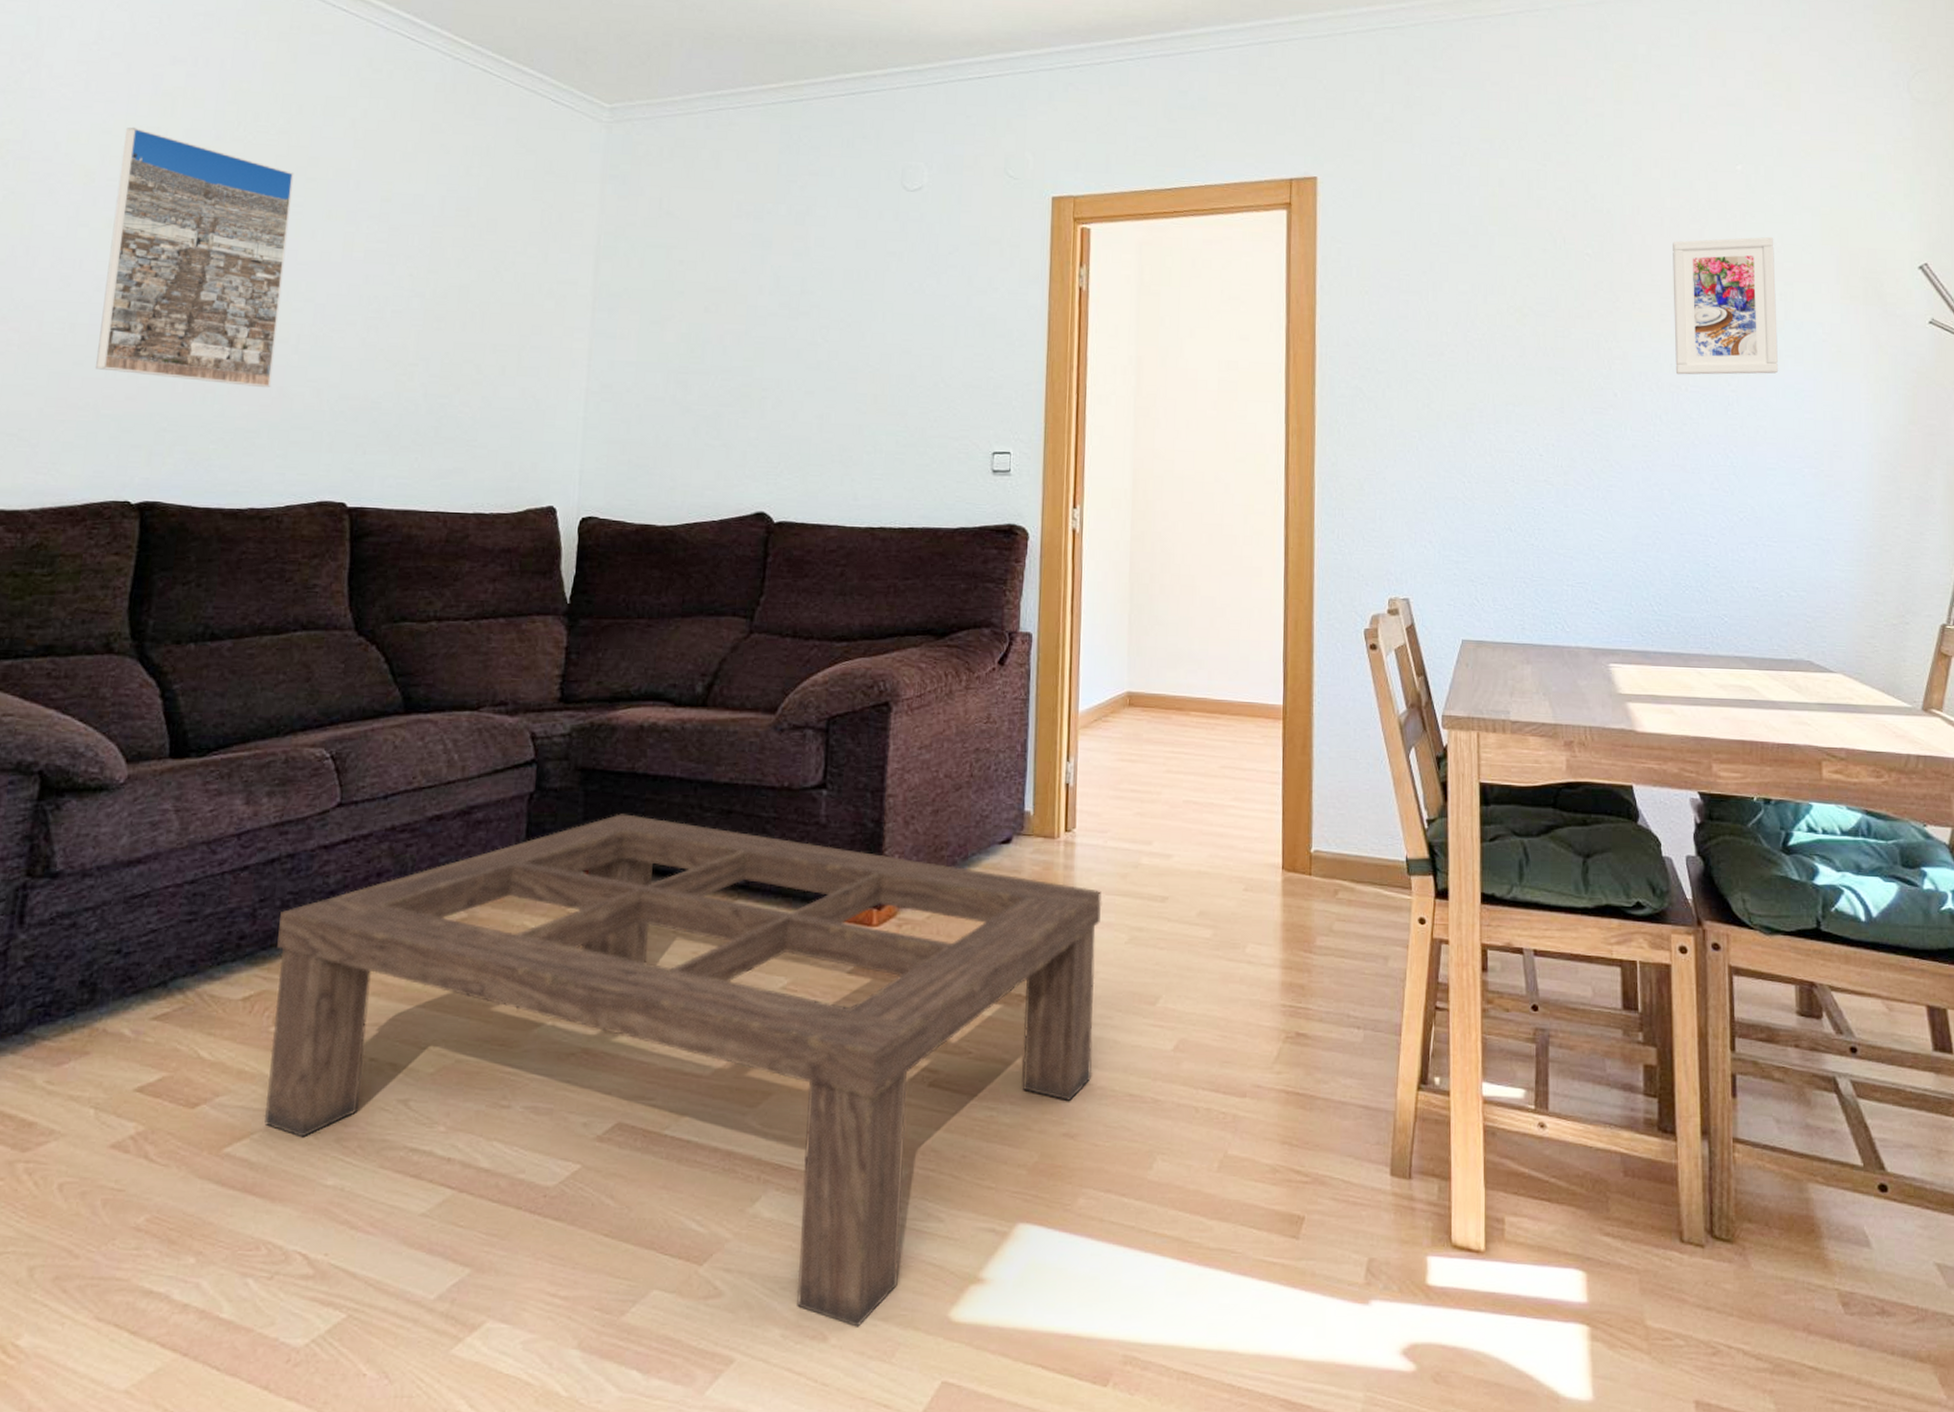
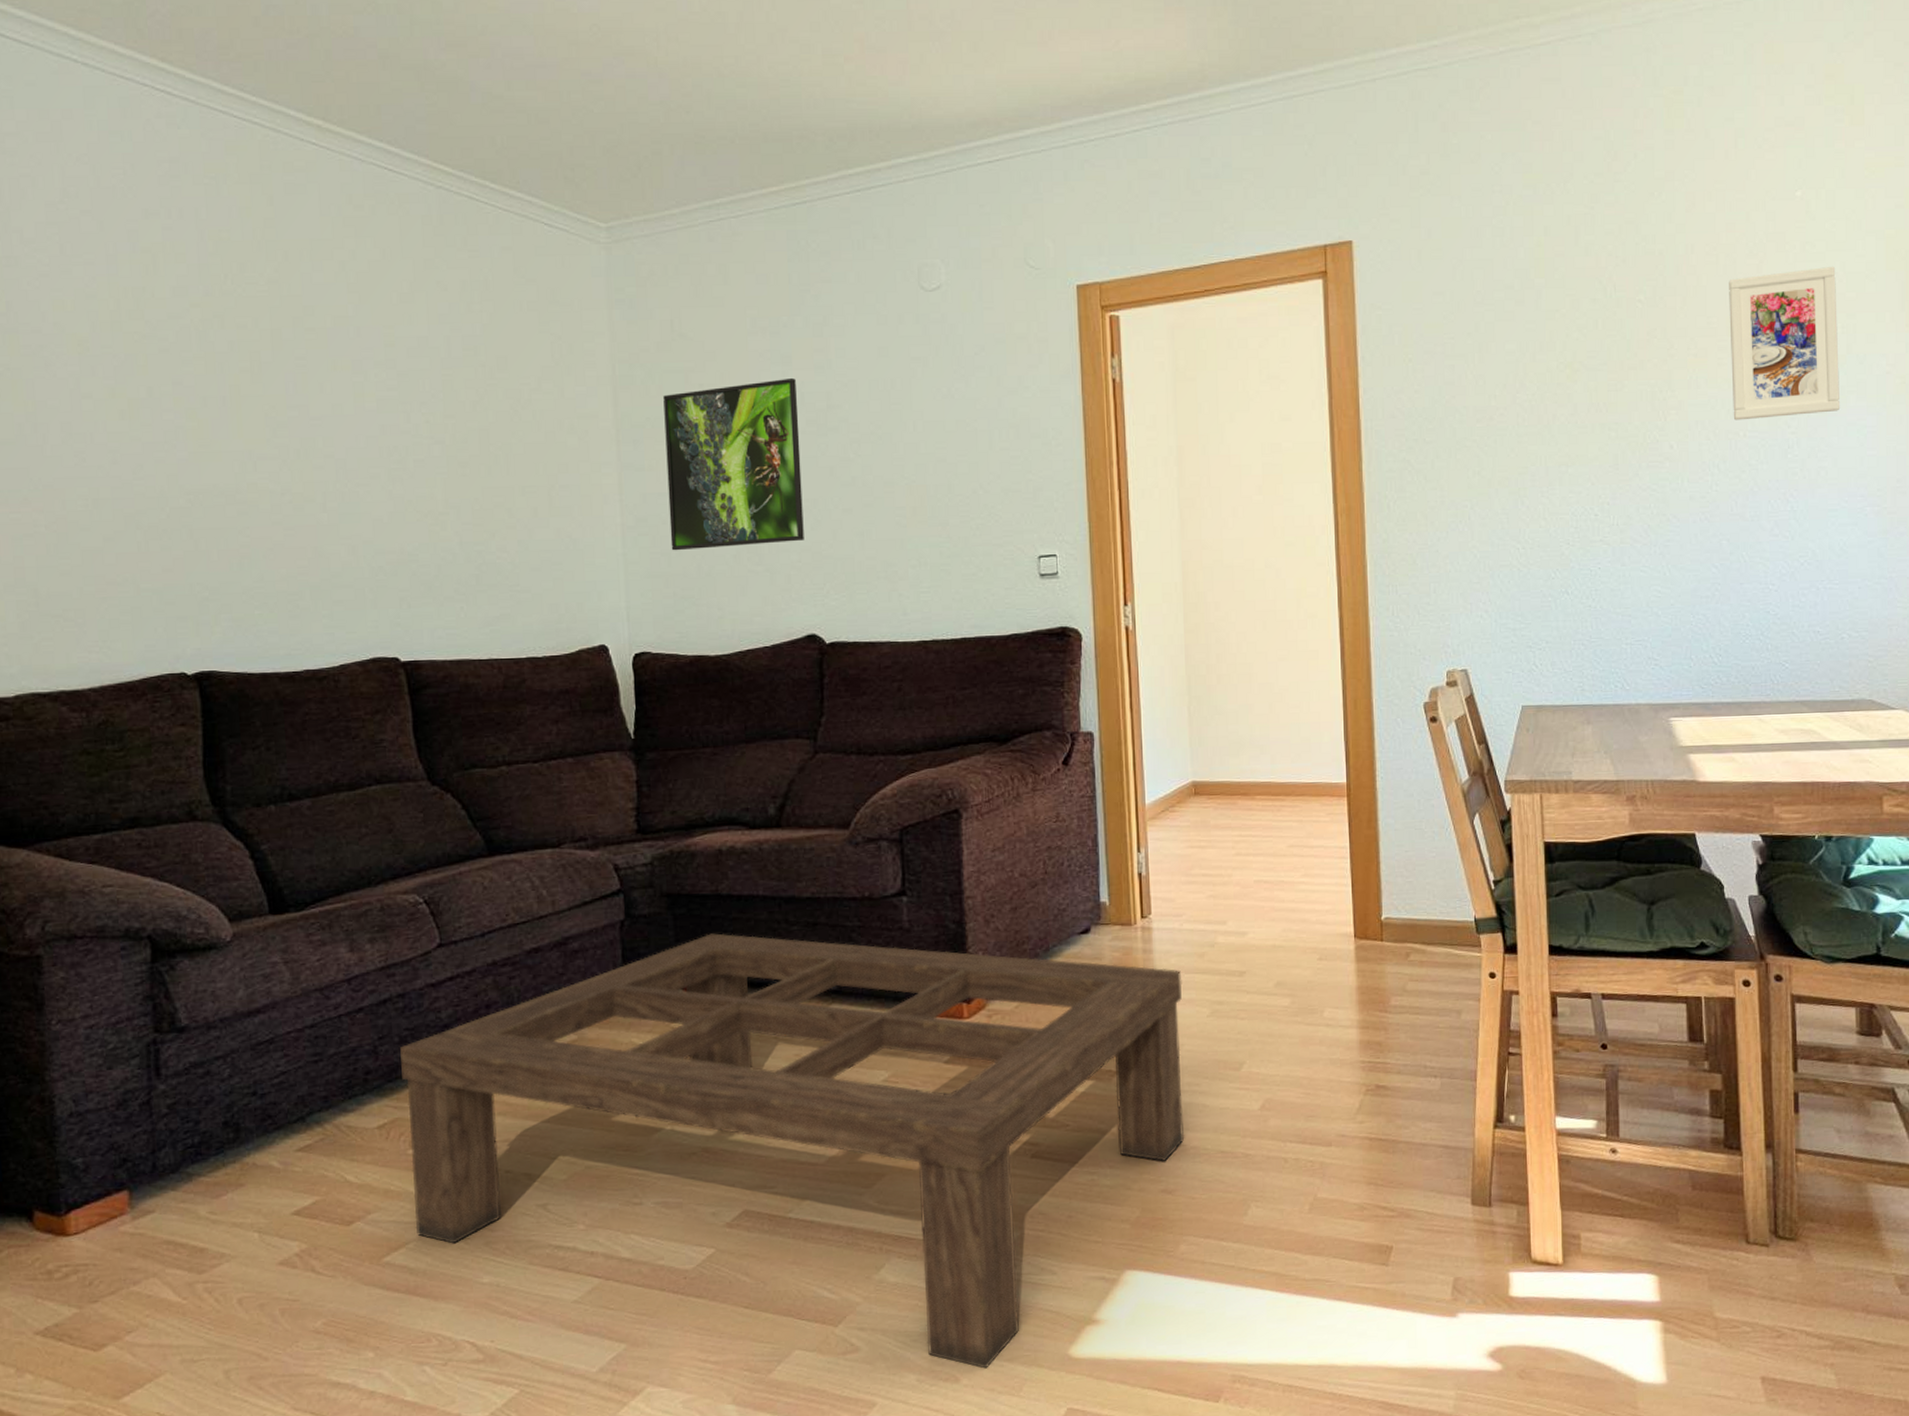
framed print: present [96,127,294,388] -> none [110,289,305,550]
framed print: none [632,261,774,419] -> present [663,377,804,551]

